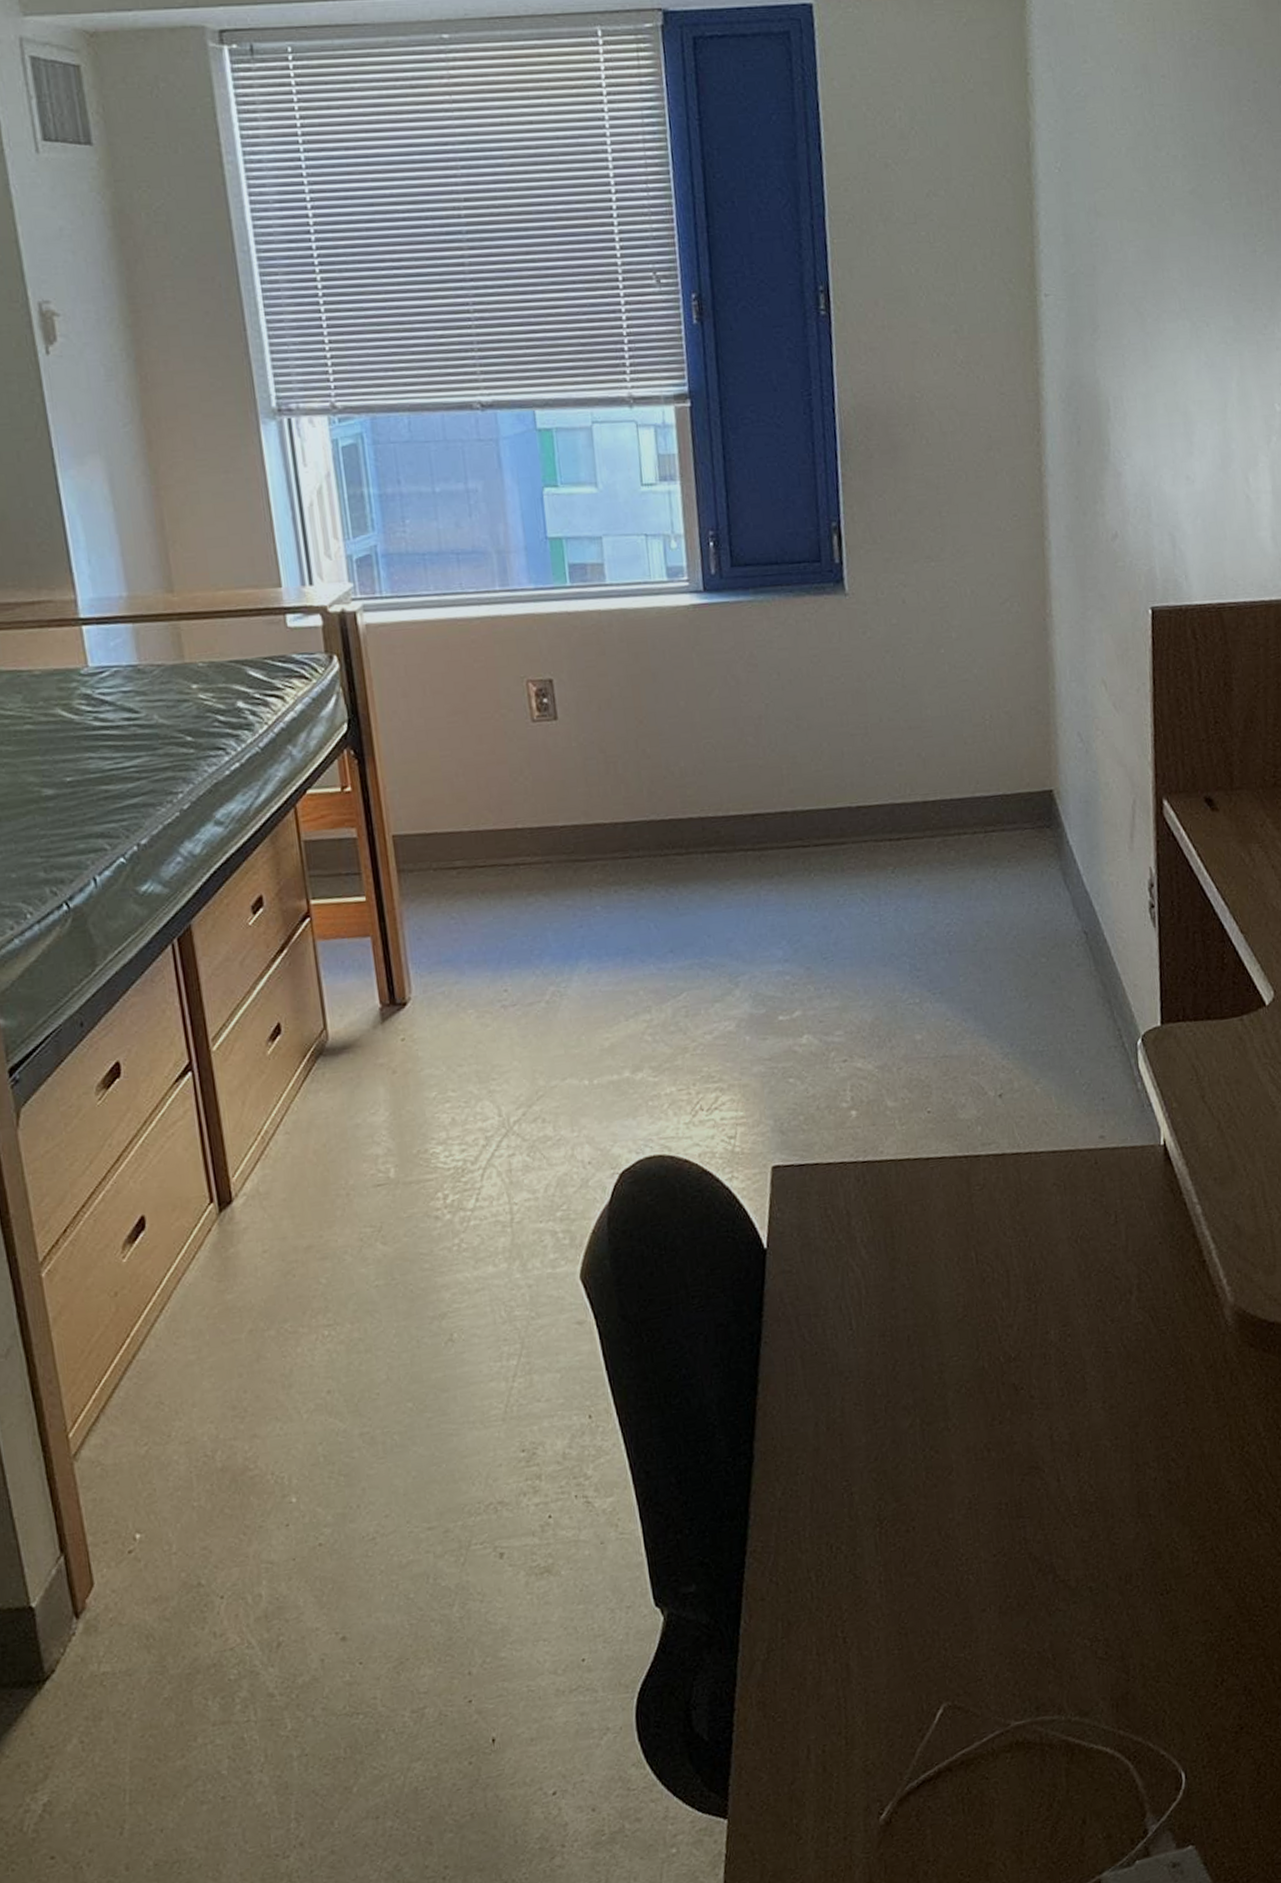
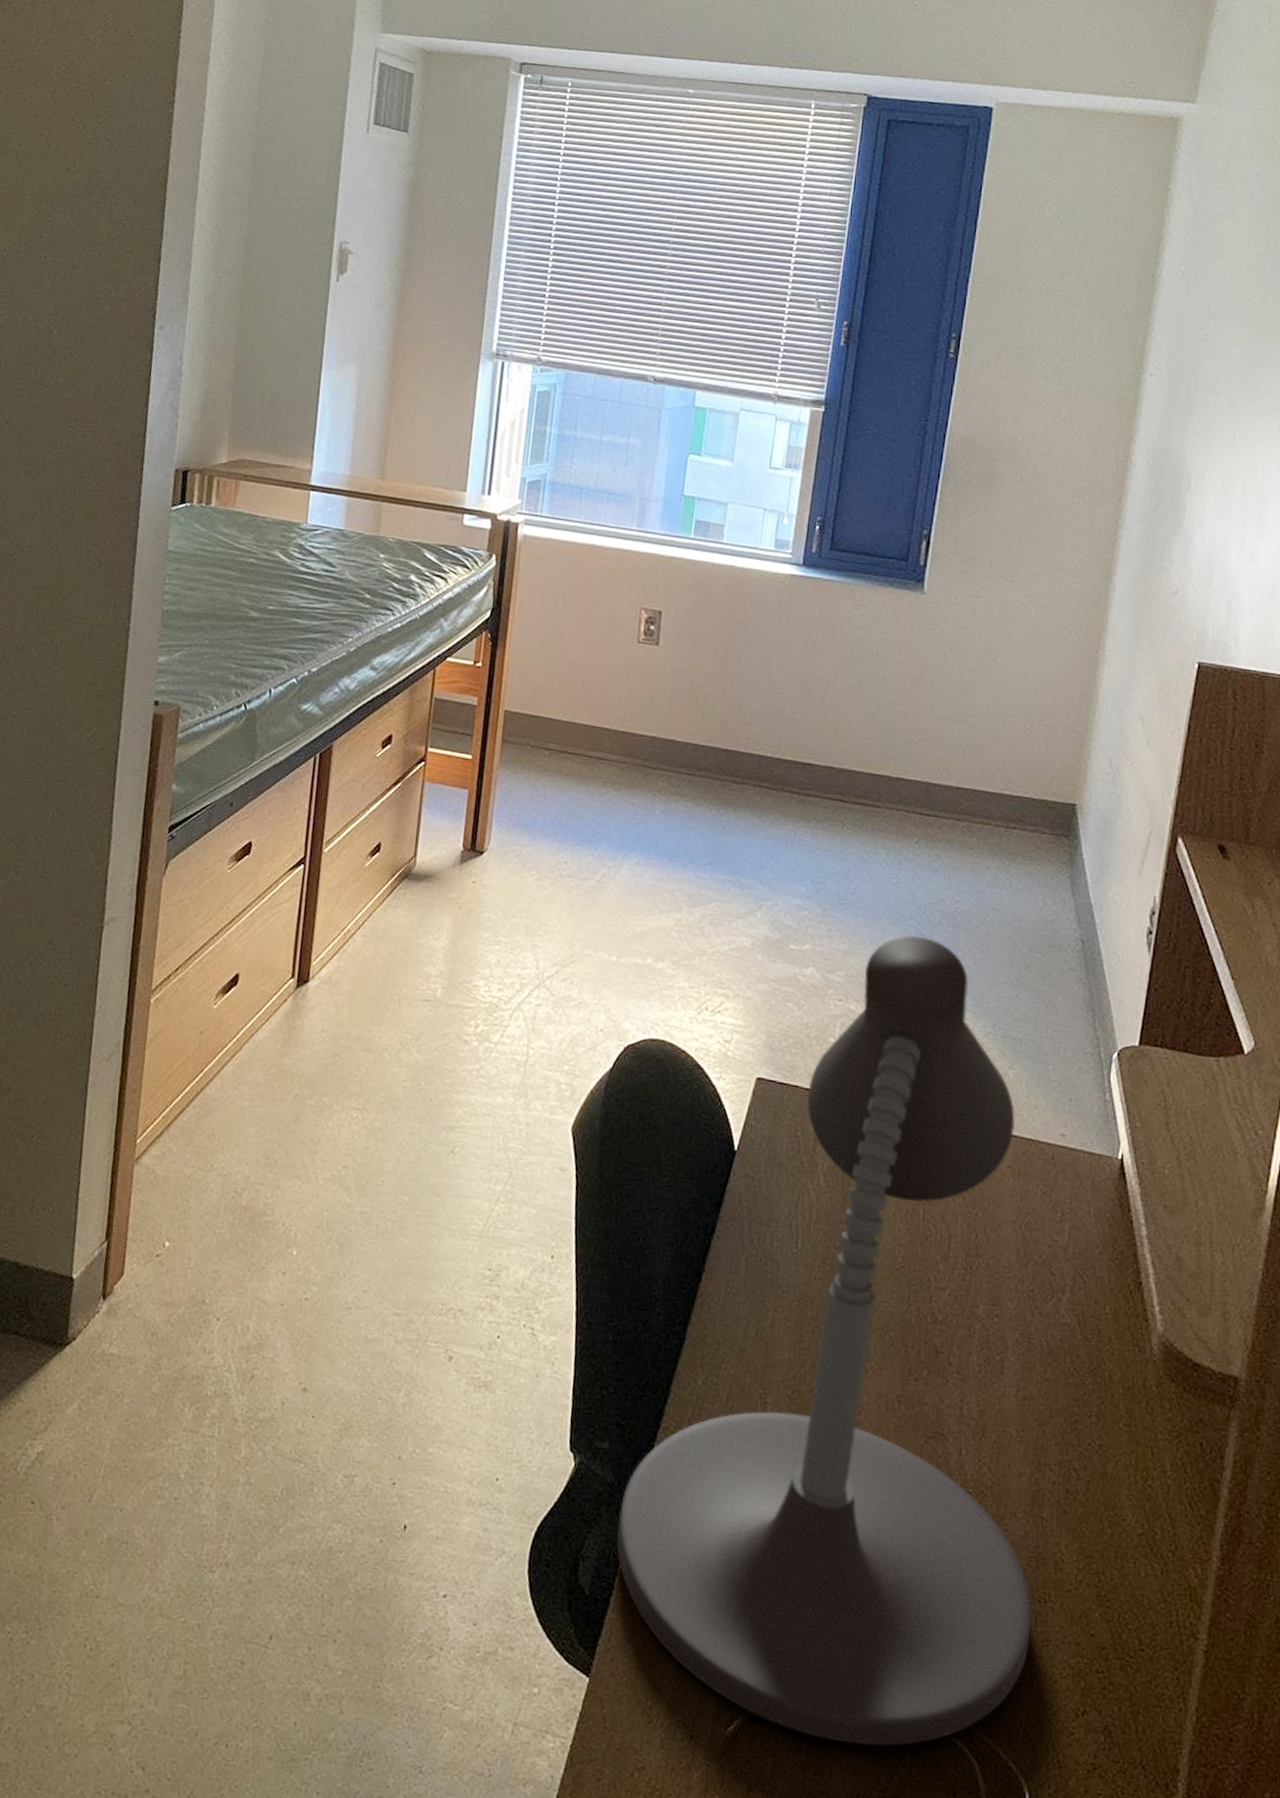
desk lamp: none [722,970,1160,1797] -> present [616,935,1033,1747]

